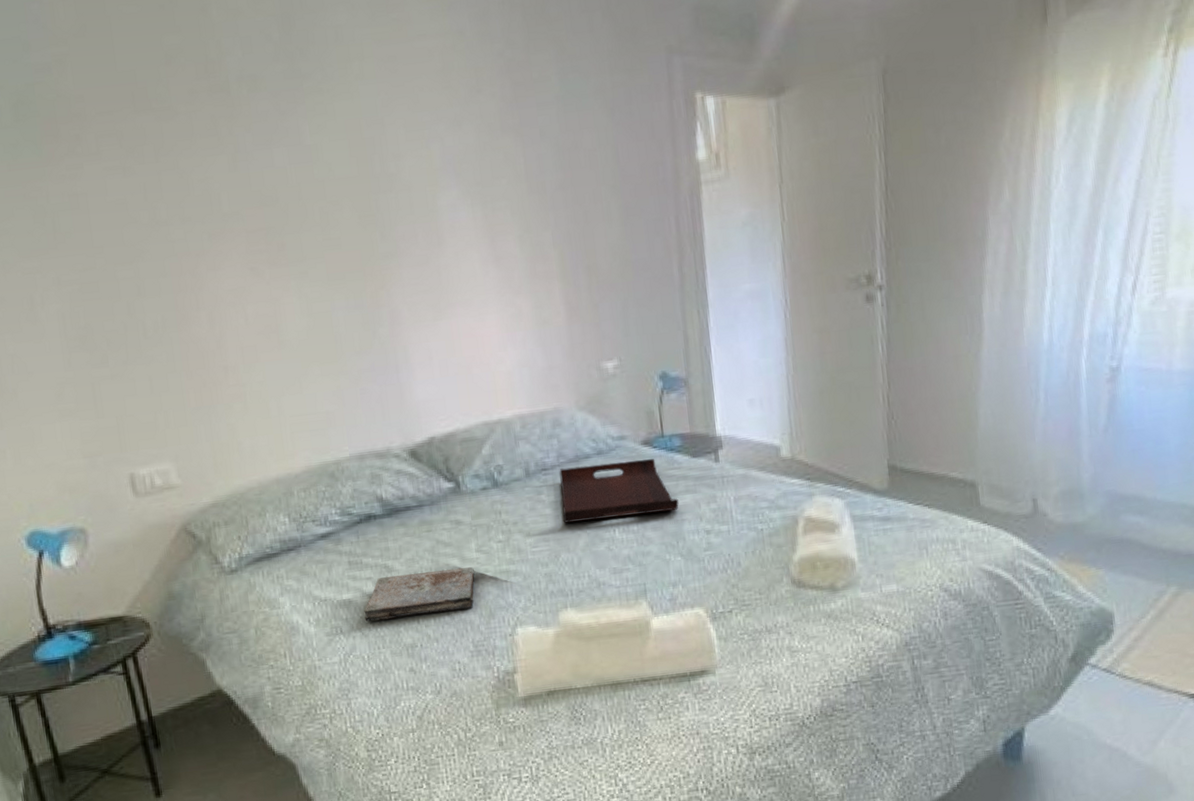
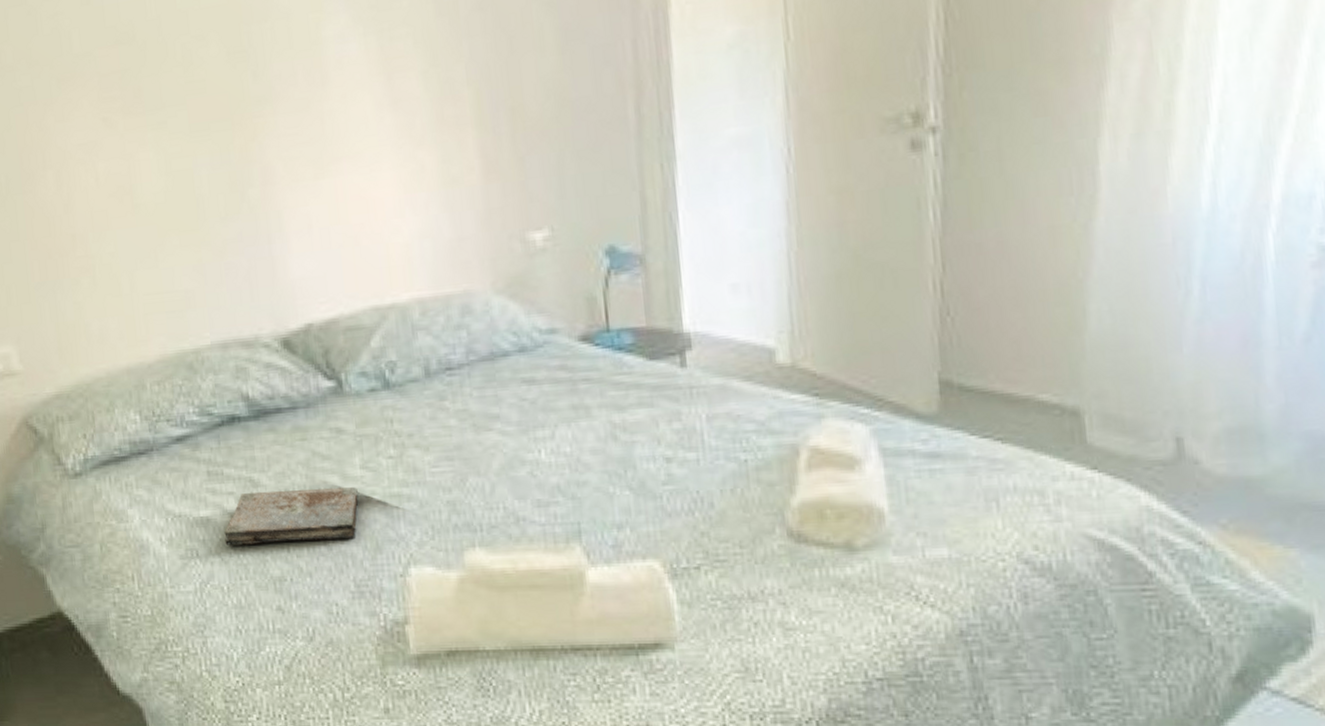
serving tray: present [559,459,679,524] -> none [468,360,629,440]

